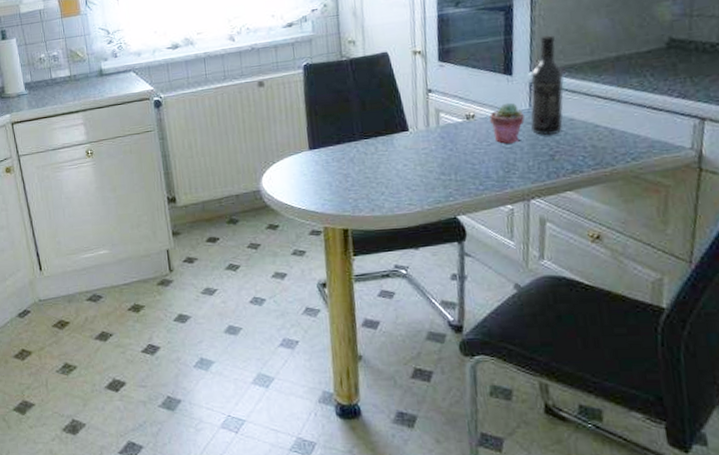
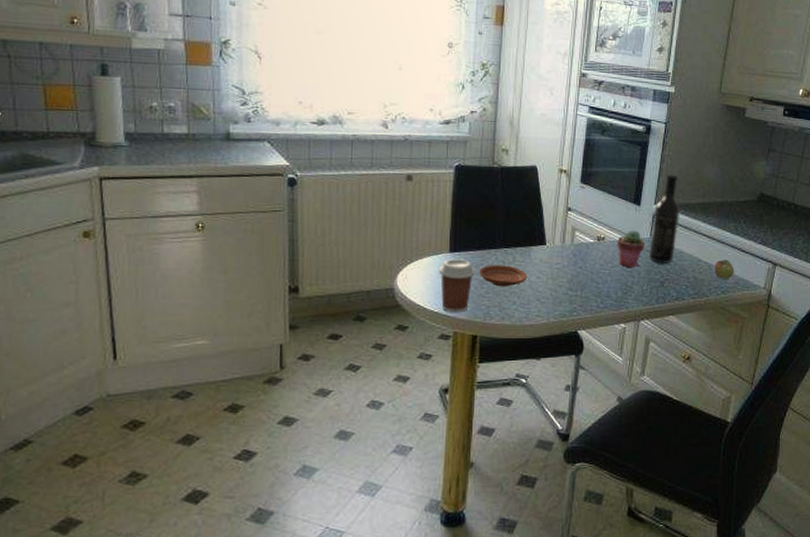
coffee cup: none [300,155,338,209] -> present [438,259,475,313]
plate: none [341,156,394,179] -> present [479,265,528,287]
apple: none [617,121,647,144] -> present [714,259,735,279]

